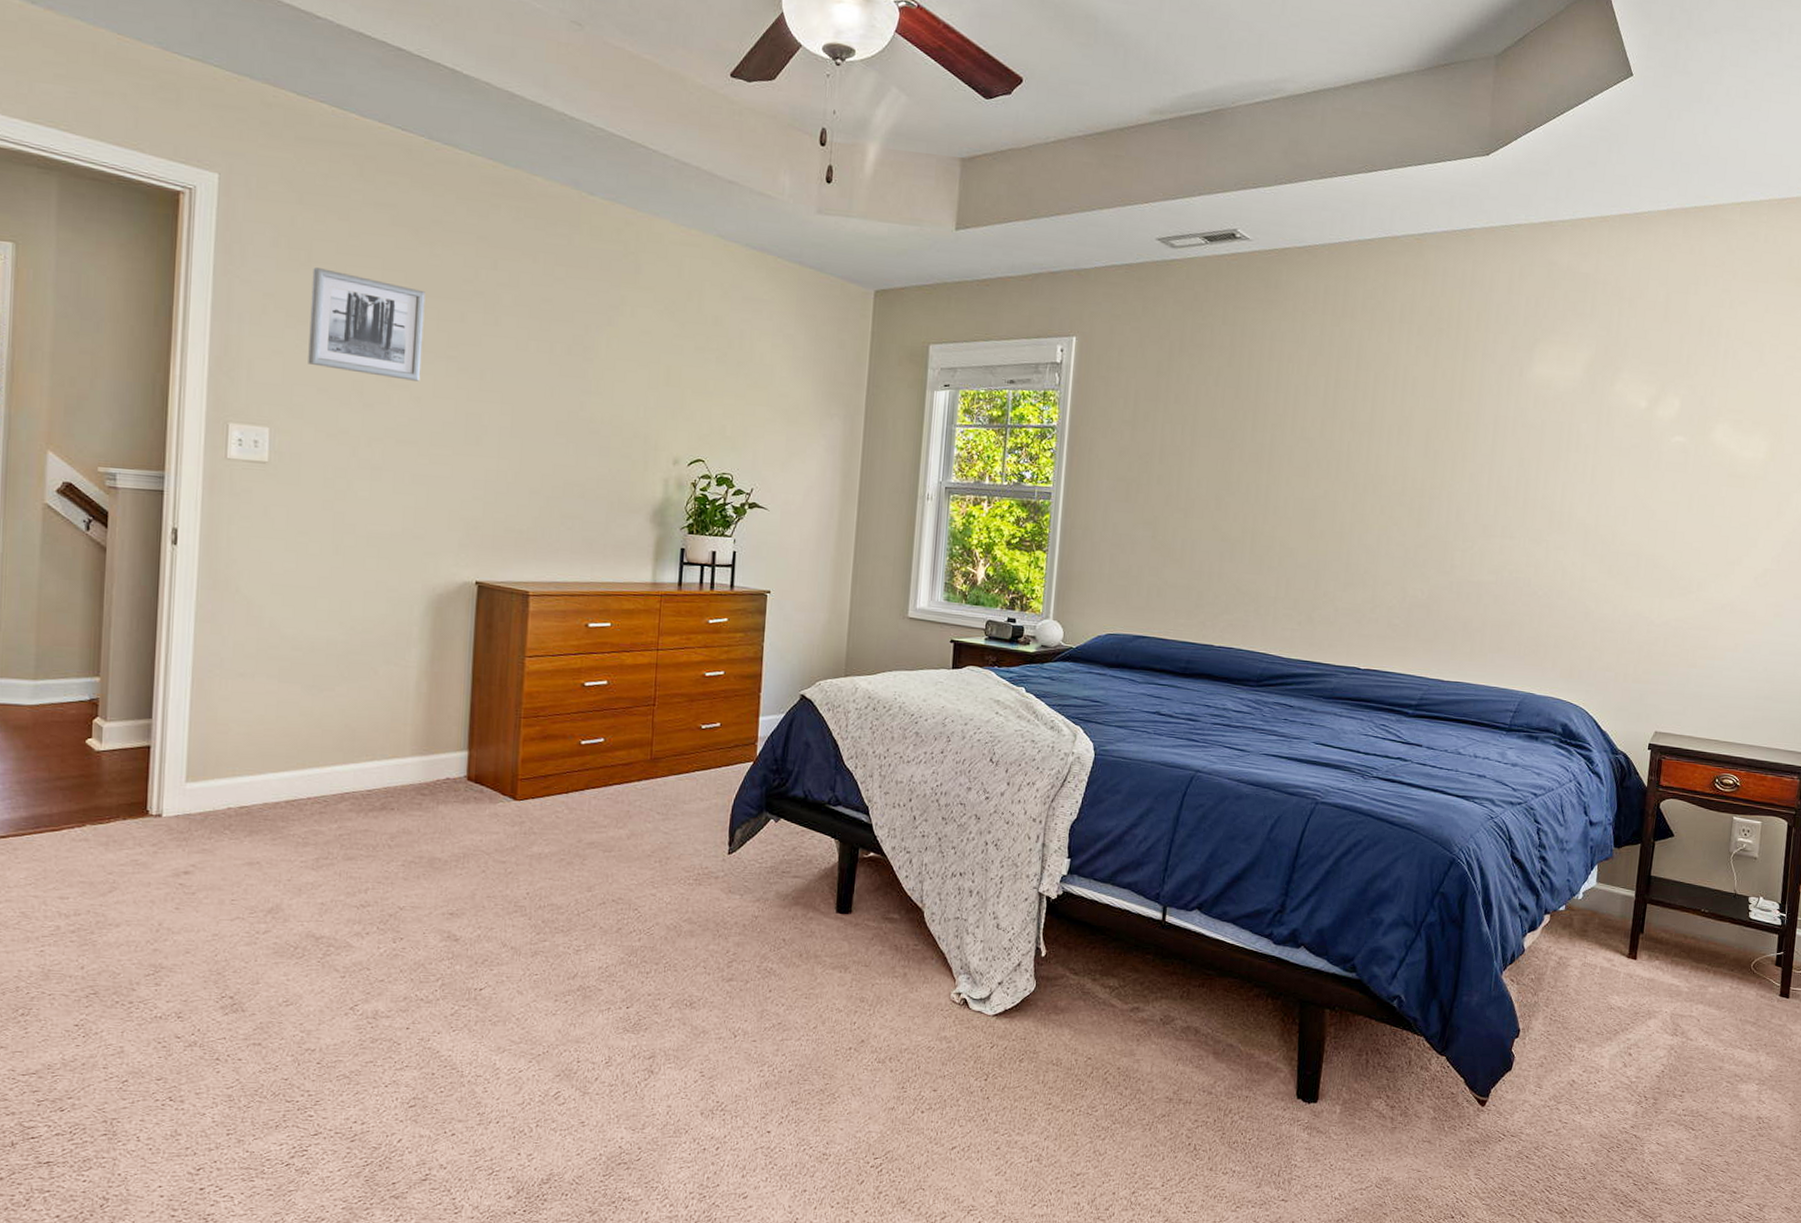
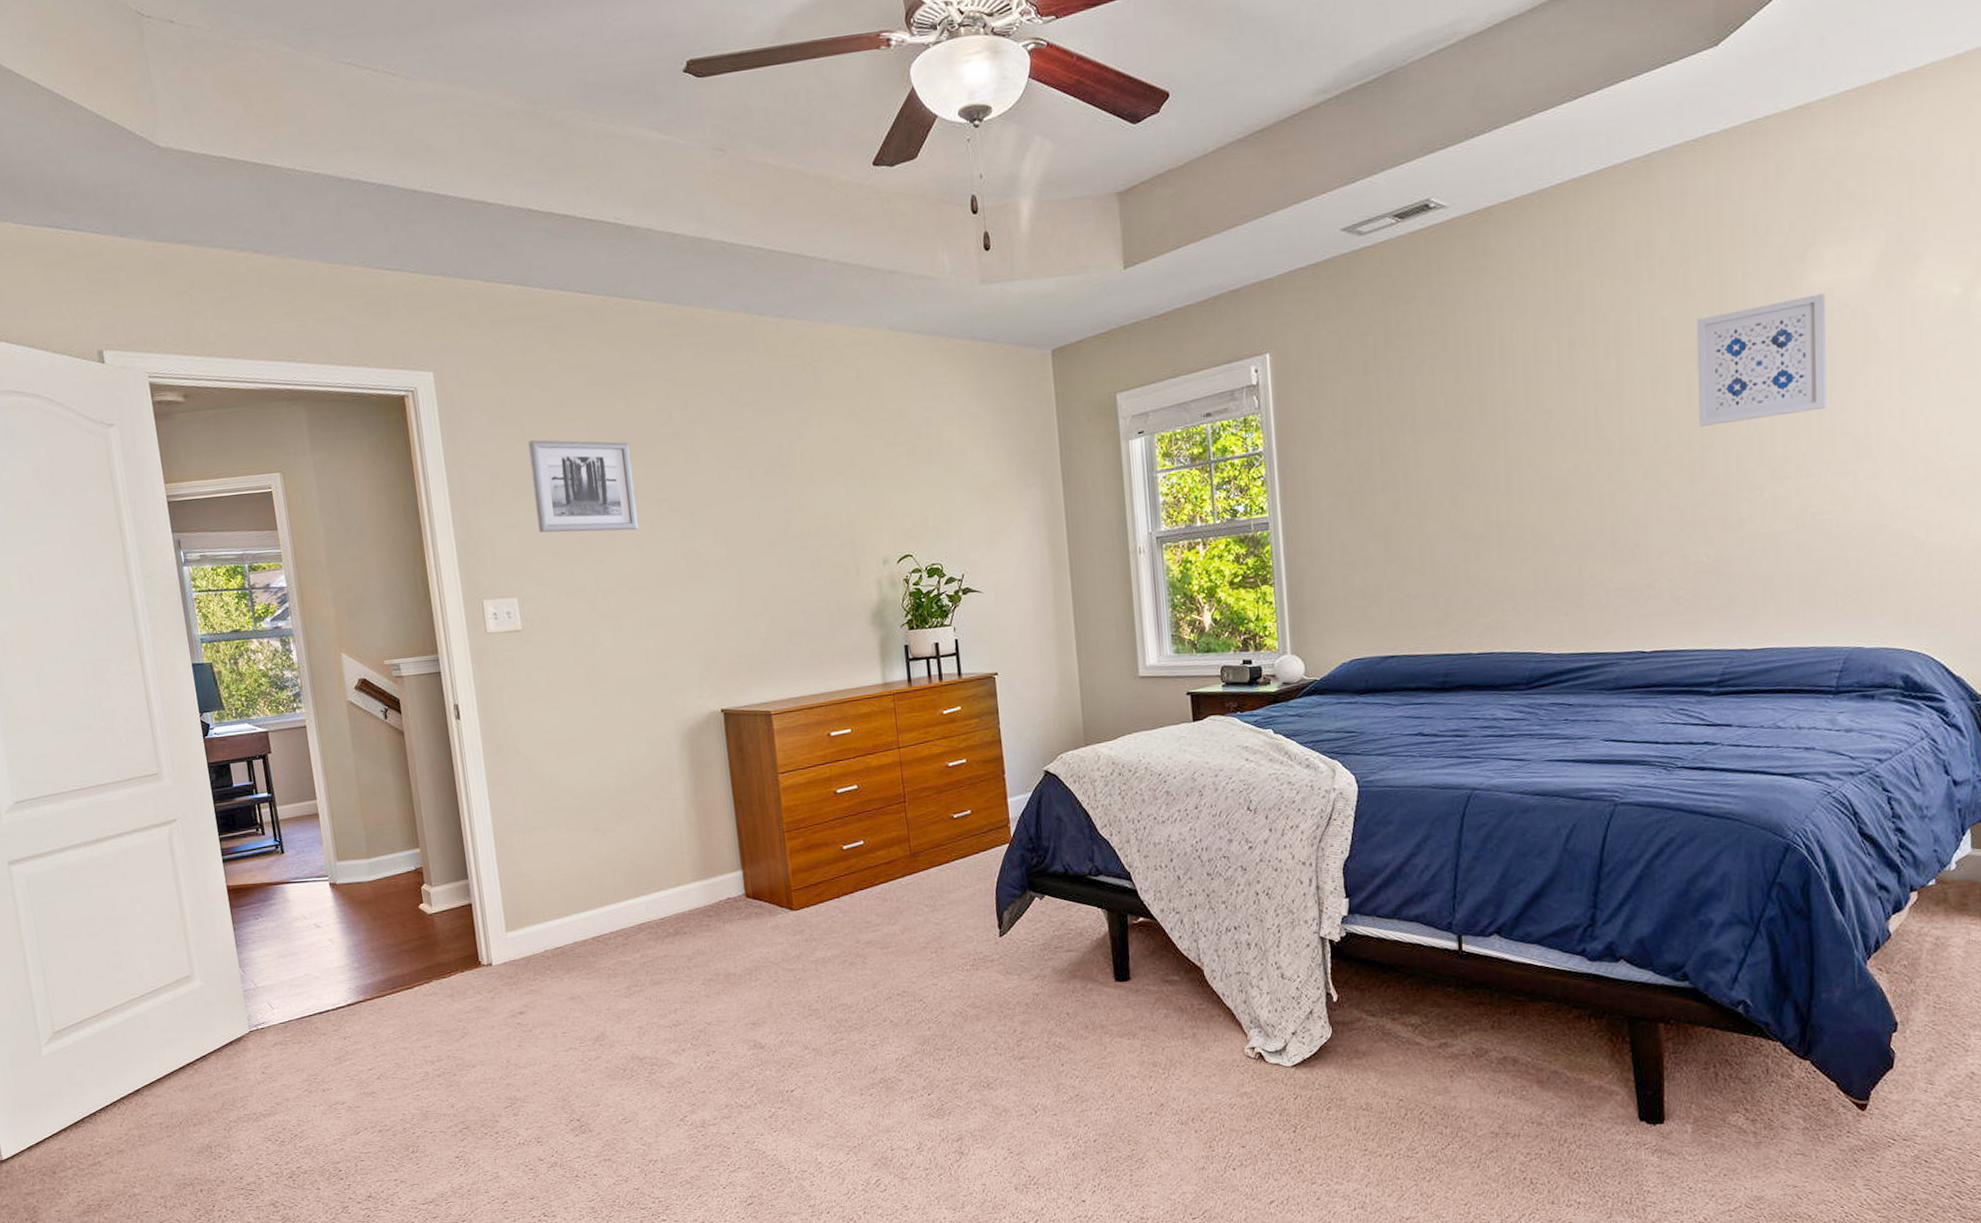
wall art: none [1431,383,1545,483] -> present [1696,294,1827,427]

